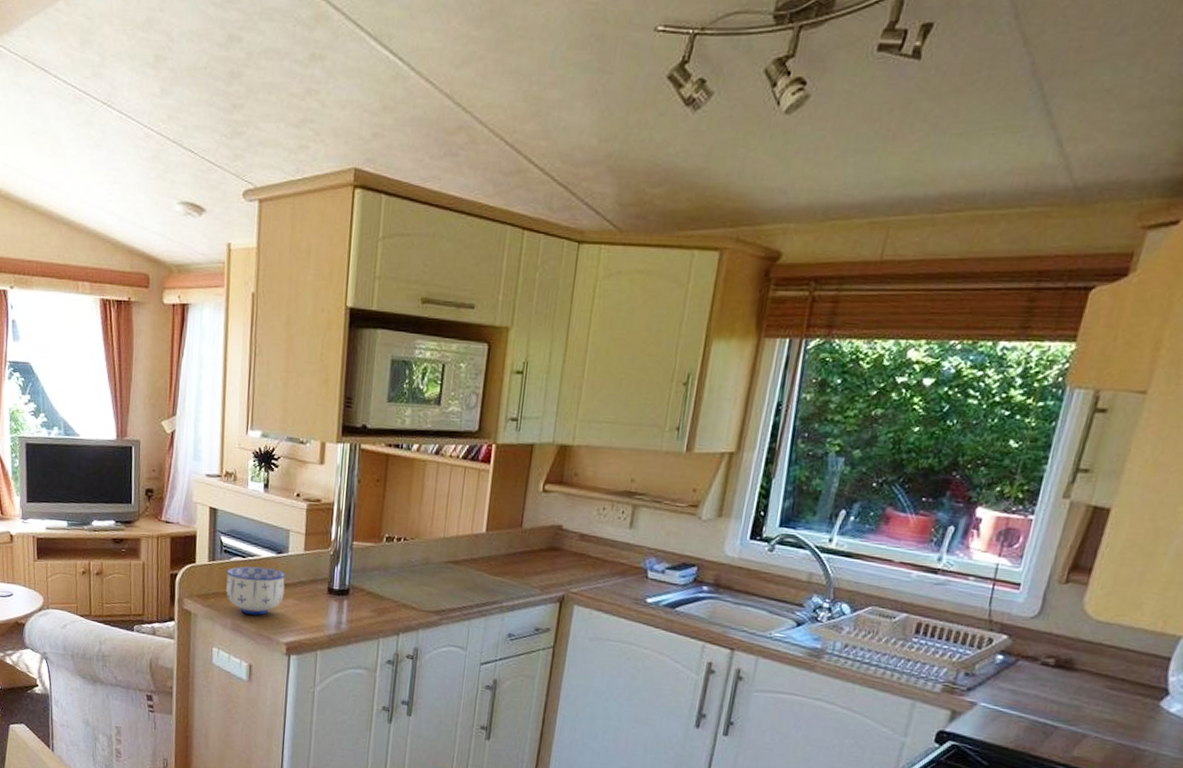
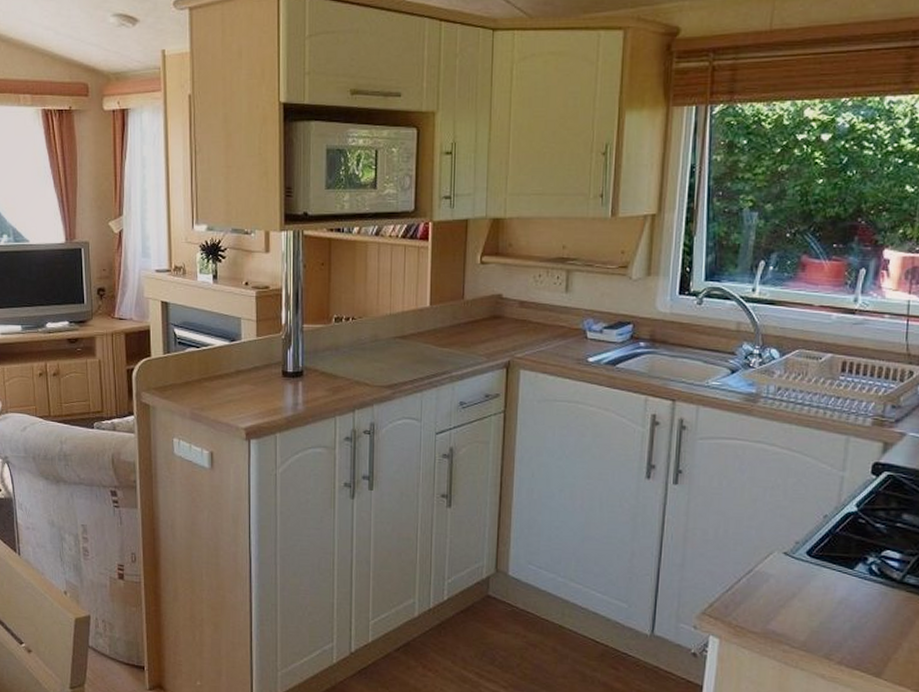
bowl: present [226,566,286,616] -> none [181,355,240,403]

